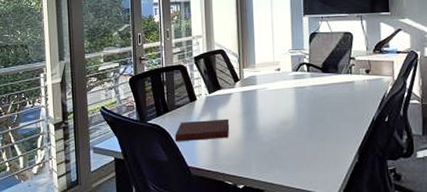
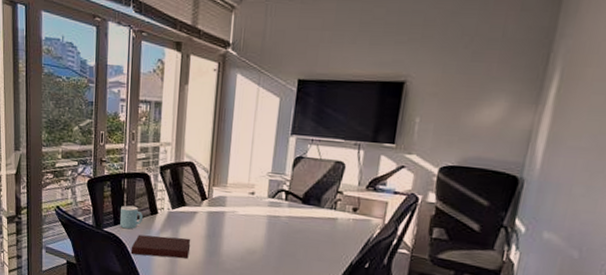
mug: none [162,96,184,119] -> present [120,205,144,229]

